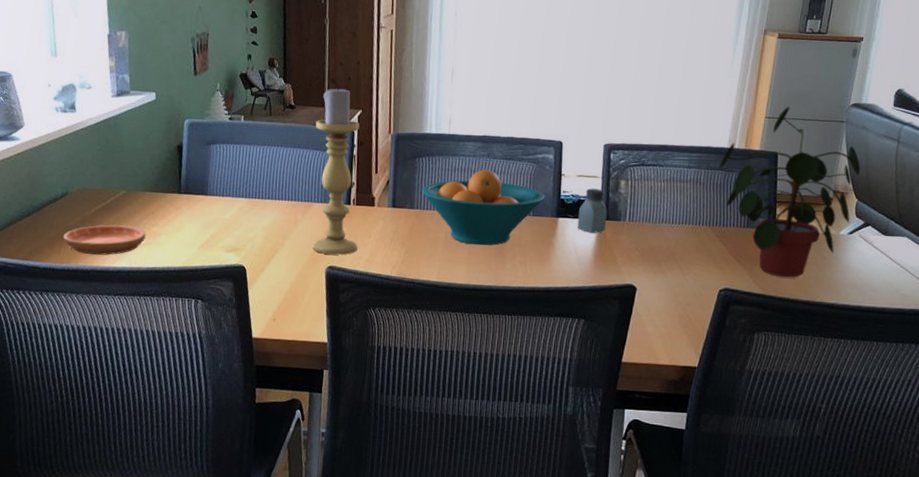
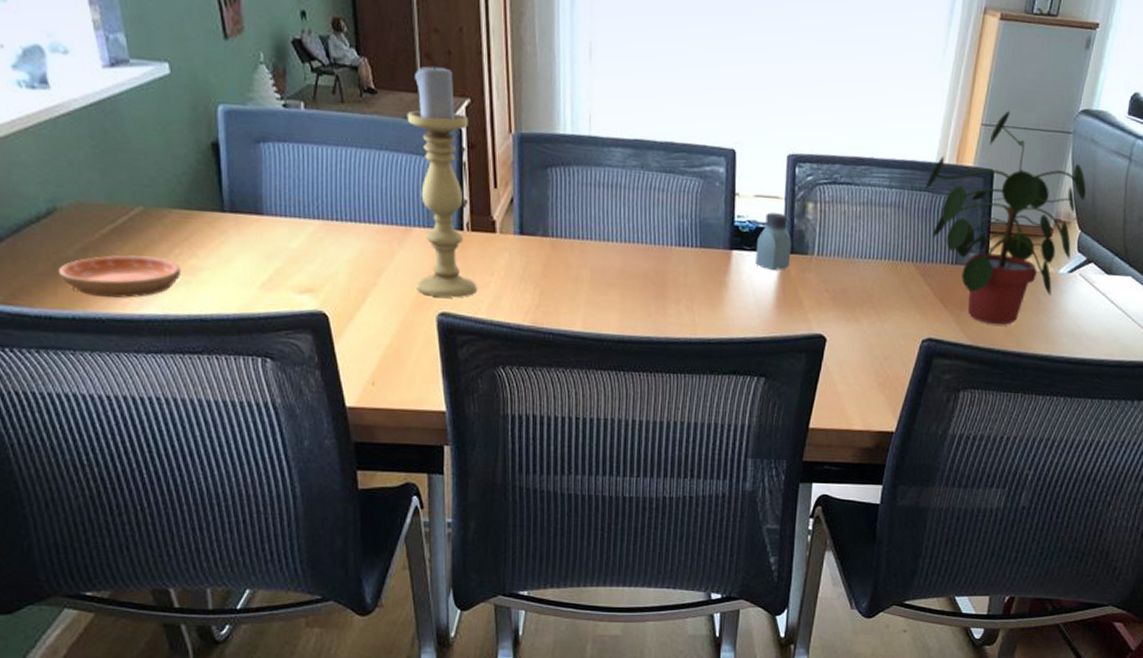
fruit bowl: present [422,169,544,246] -> none [557,185,714,286]

